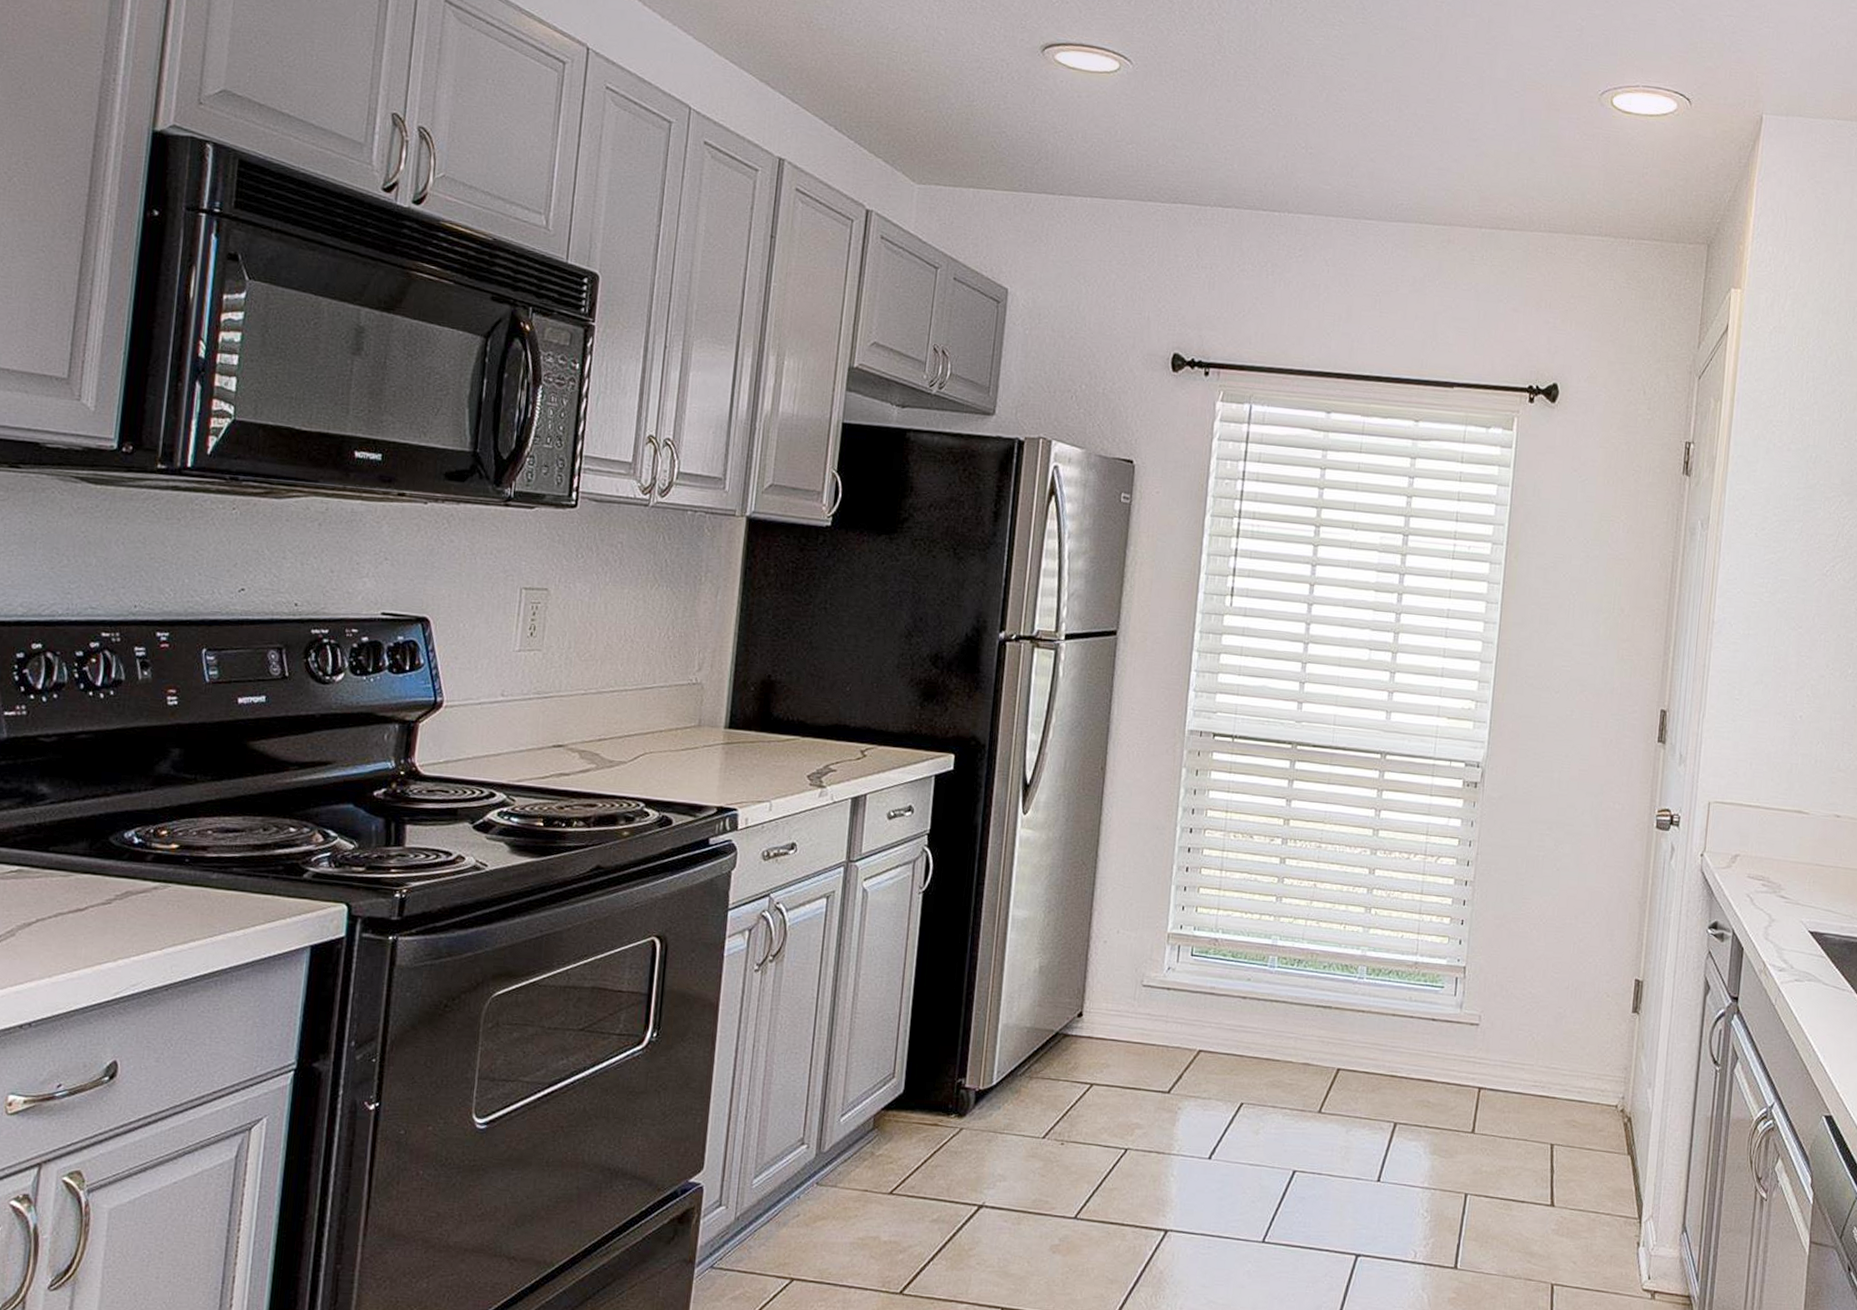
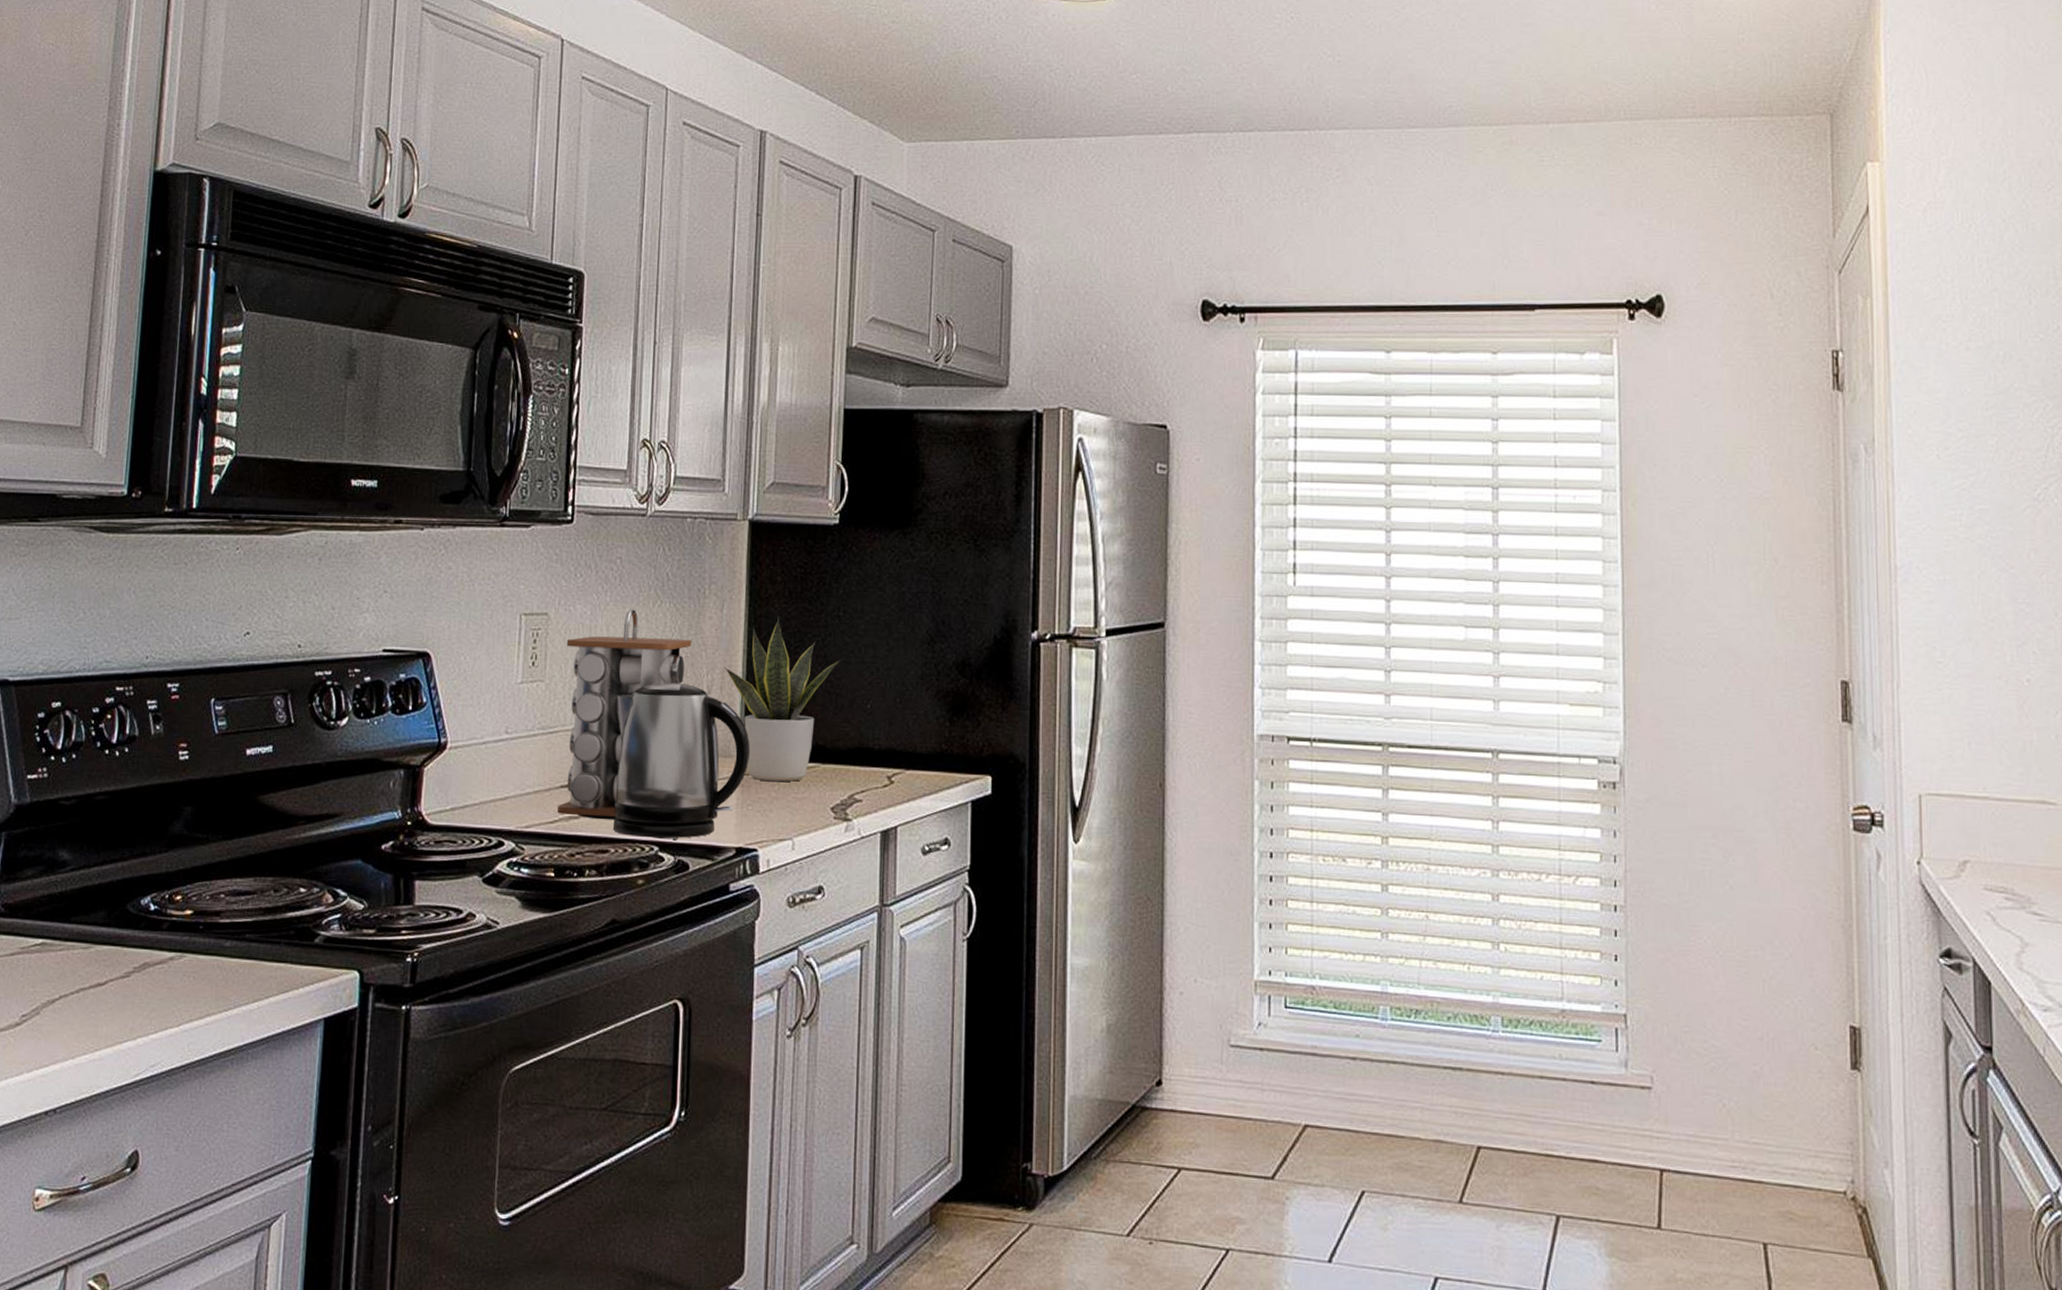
spice rack: none [549,590,686,778] -> present [558,609,692,820]
kettle: none [601,657,736,798] -> present [612,682,751,839]
potted plant: none [715,605,827,752] -> present [723,616,843,782]

